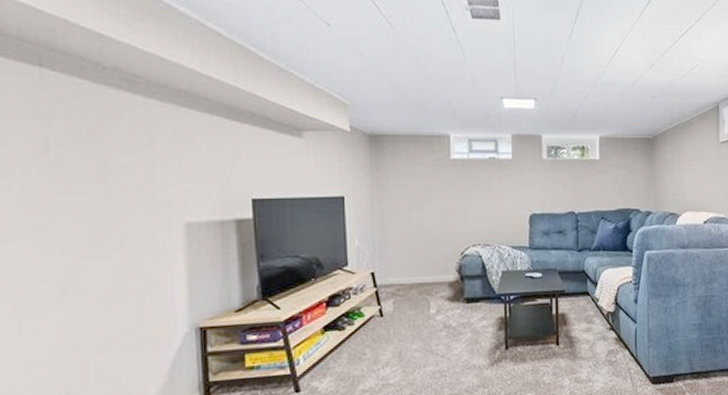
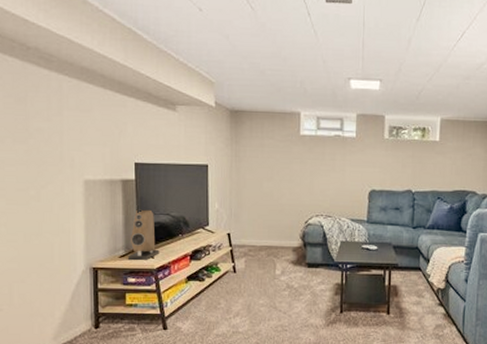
speaker: none [247,252,287,315] -> present [128,209,160,261]

